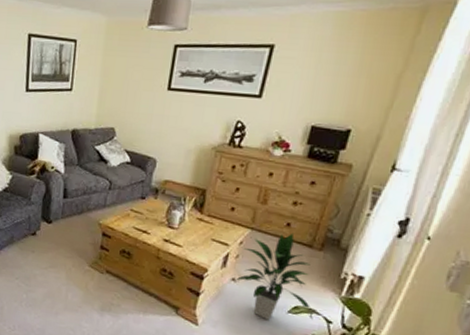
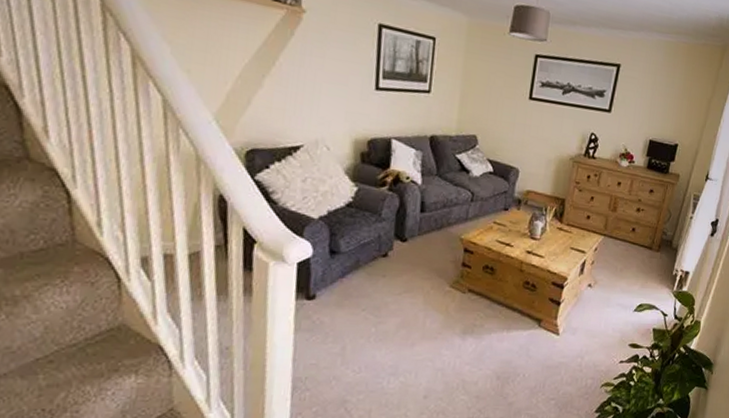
indoor plant: present [235,233,313,320] -> none [591,237,654,320]

